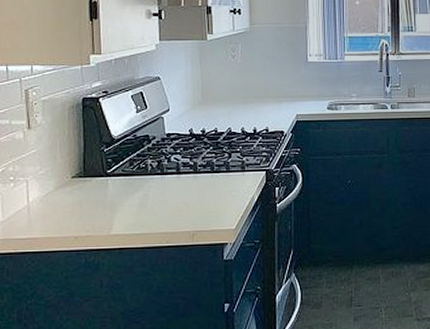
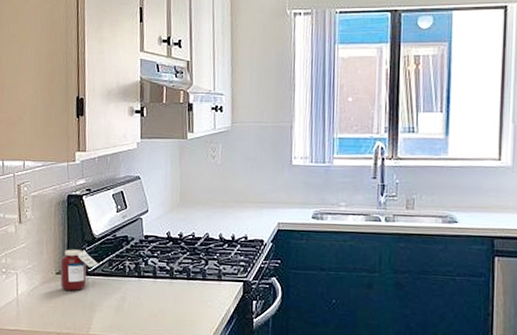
jar: none [76,151,119,193] -> present [60,249,99,291]

